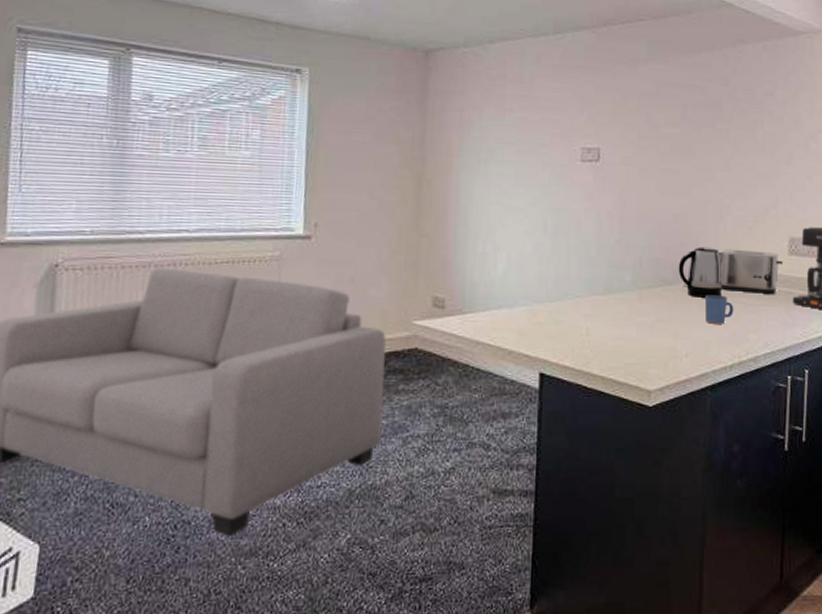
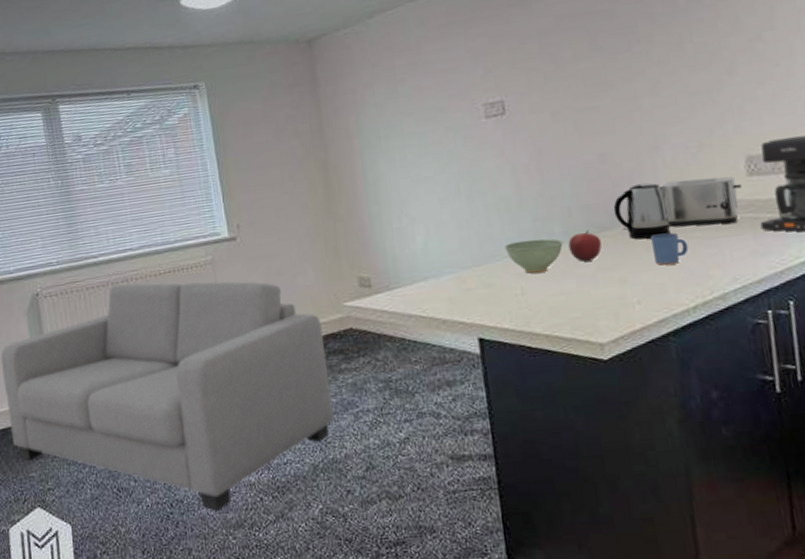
bowl: none [578,283,631,316] -> present [505,239,563,274]
fruit: none [635,282,664,311] -> present [568,230,602,262]

